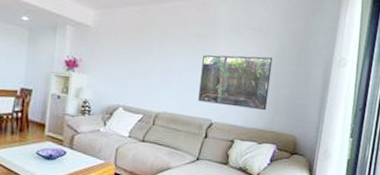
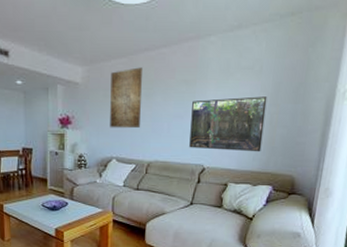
wall art: none [119,17,156,77] -> present [110,67,142,129]

